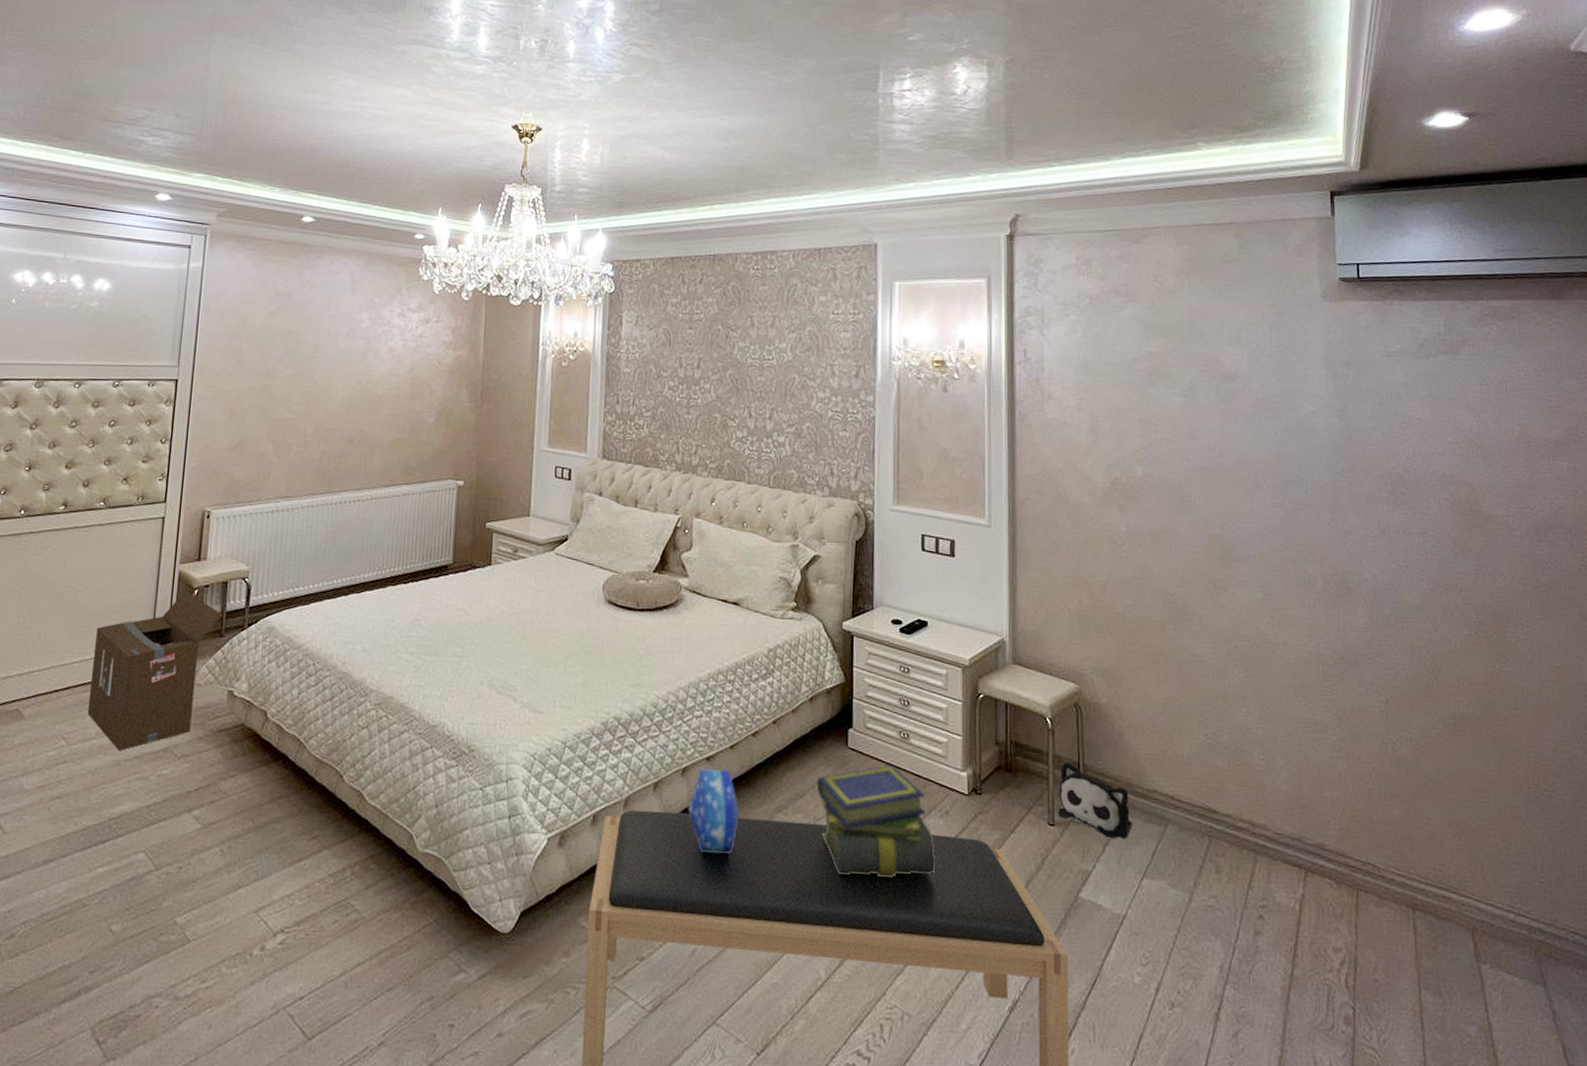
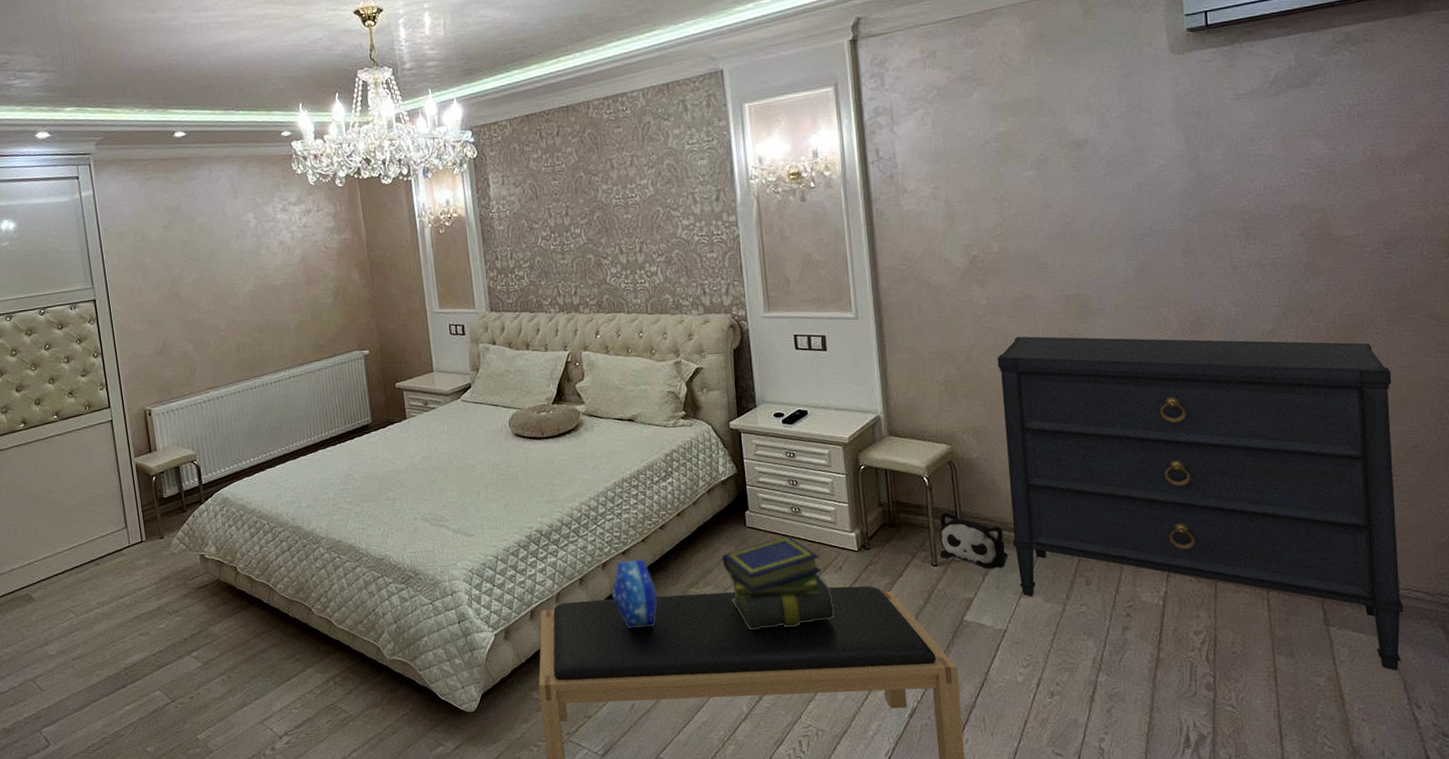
cardboard box: present [87,591,224,751] -> none [77,479,182,615]
dresser: none [1133,572,1560,1029] -> present [997,336,1403,670]

